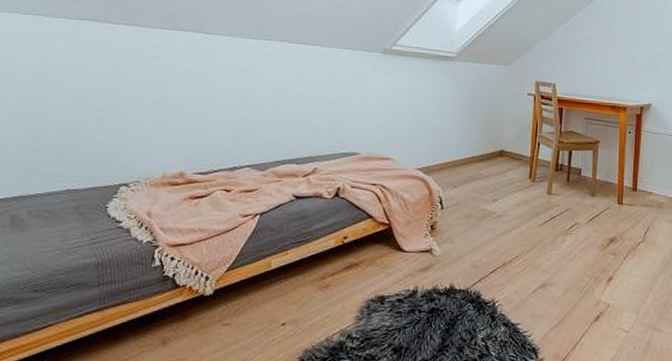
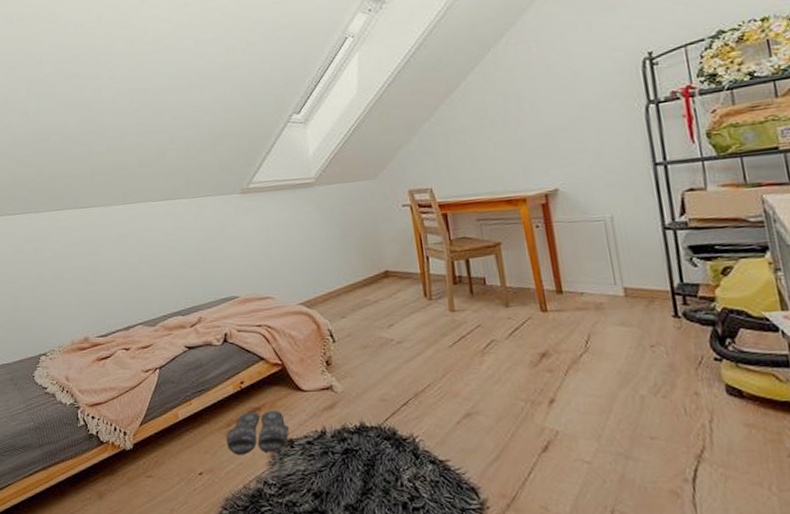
slippers: none [317,267,384,308] -> present [226,410,290,454]

